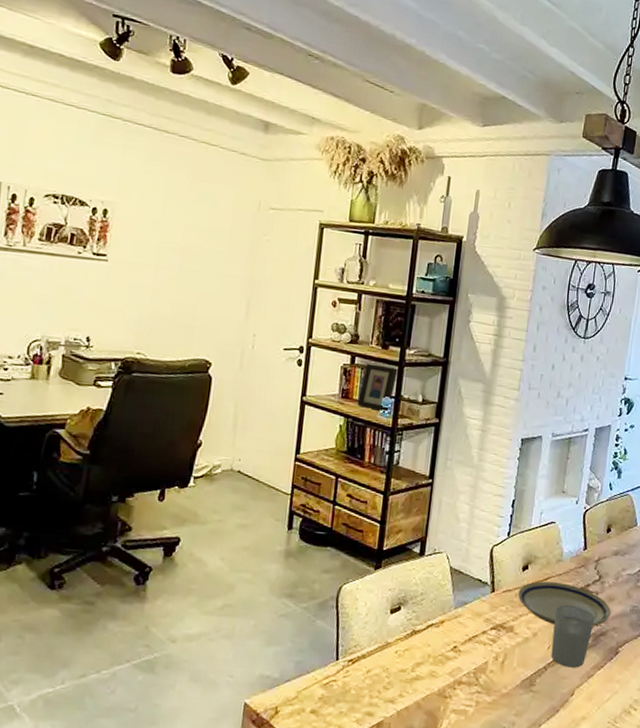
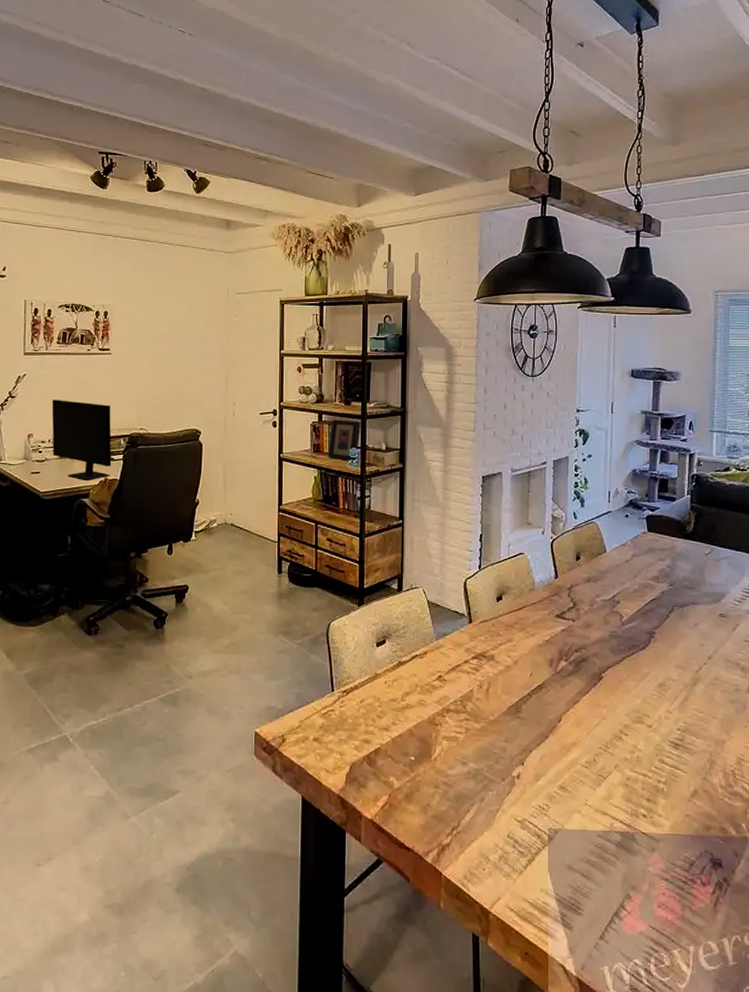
monitor: none [21,308,102,408] -> present [52,400,112,480]
plate: present [517,581,611,626] -> none [495,611,589,652]
candle holder: present [551,604,595,668] -> none [534,632,574,694]

